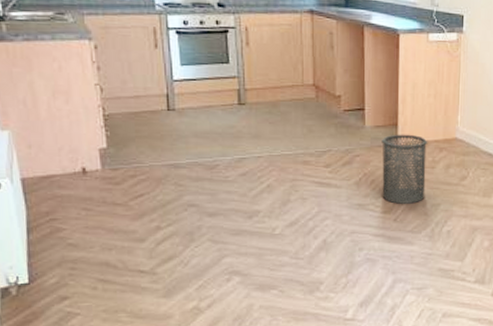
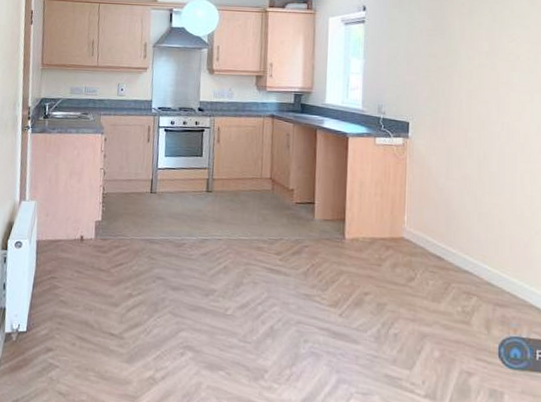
trash can: present [381,134,428,204] -> none [328,228,375,300]

